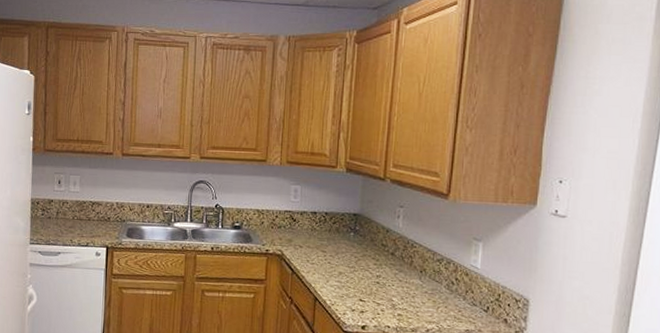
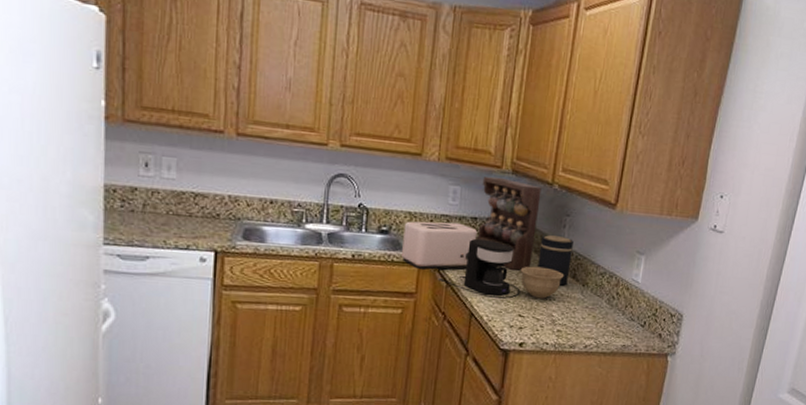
toaster: none [252,217,318,260] -> present [402,221,478,271]
coffee maker: none [284,230,360,285] -> present [438,238,521,299]
spice rack: none [316,175,375,258] -> present [476,176,542,270]
bowl: none [358,254,402,285] -> present [520,266,565,299]
cylinder: none [375,225,408,272] -> present [538,235,573,286]

